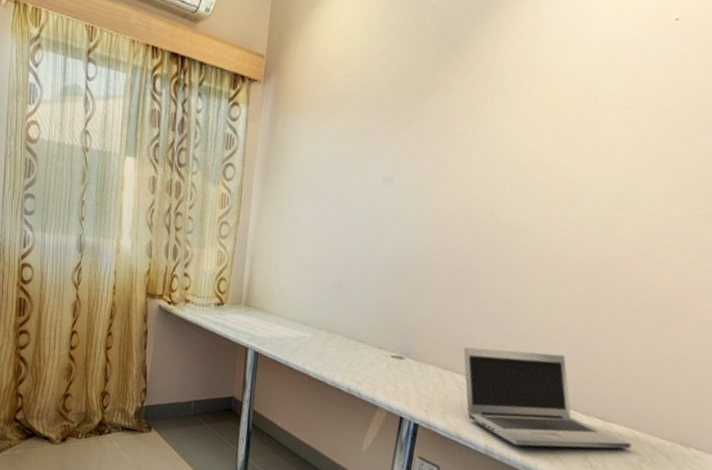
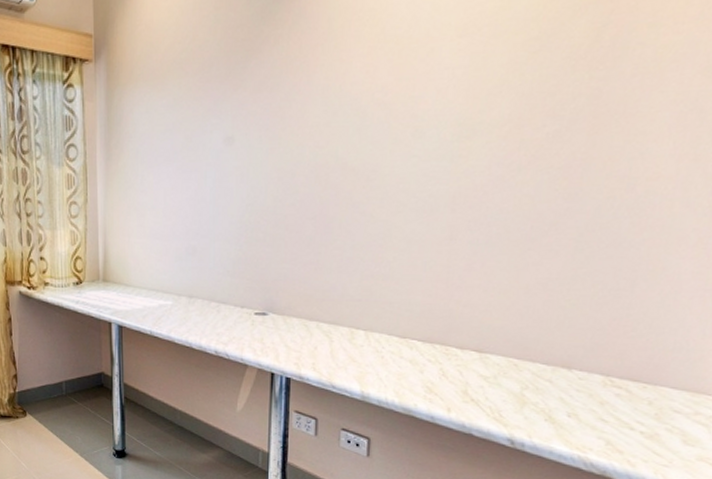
laptop: present [463,347,632,449] -> none [327,291,511,388]

